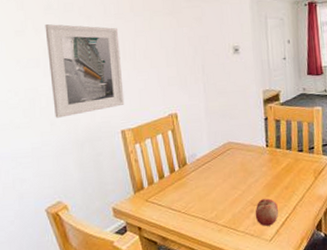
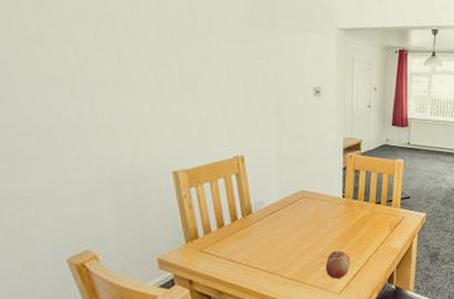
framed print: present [45,24,125,118] -> none [73,35,179,152]

